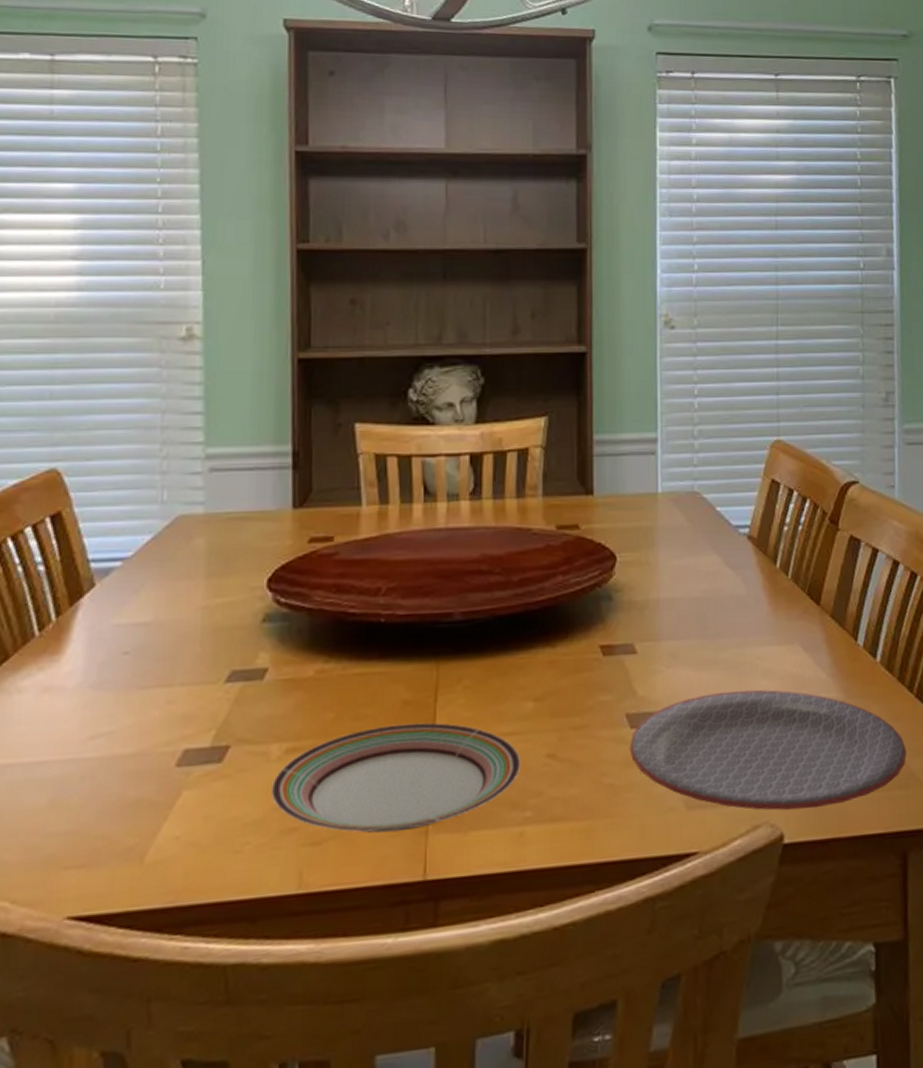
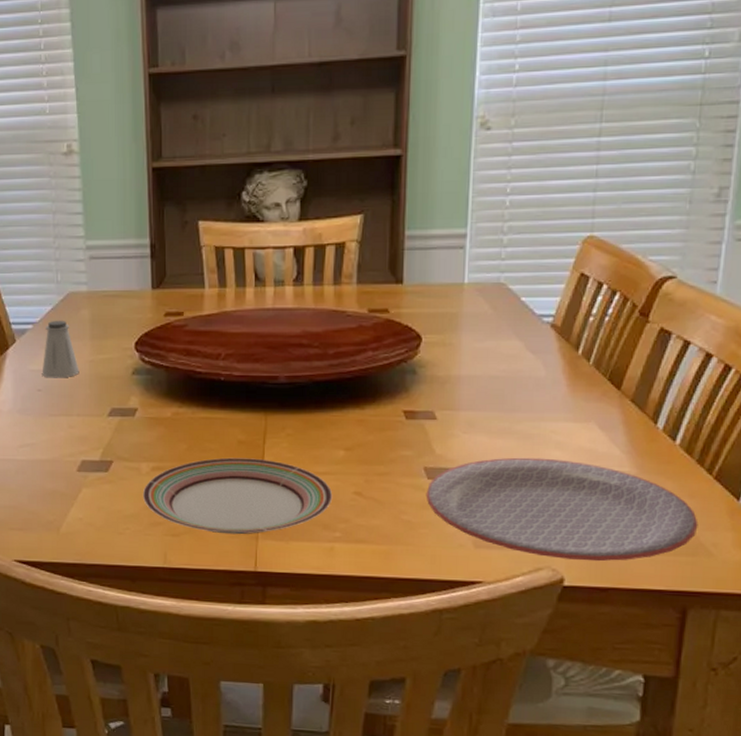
saltshaker: none [131,553,188,635] -> present [42,320,79,378]

